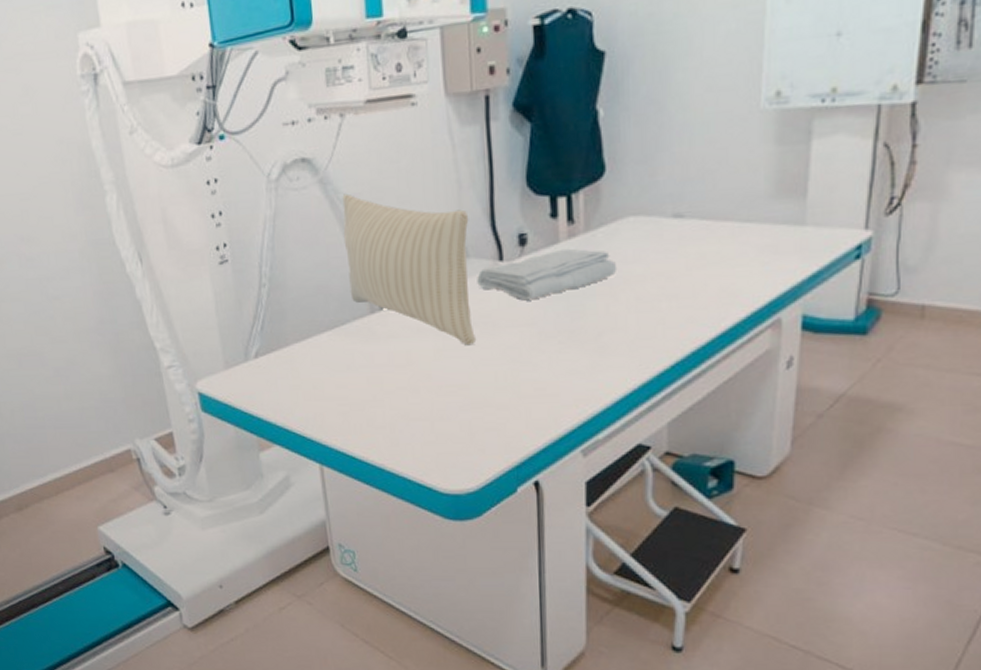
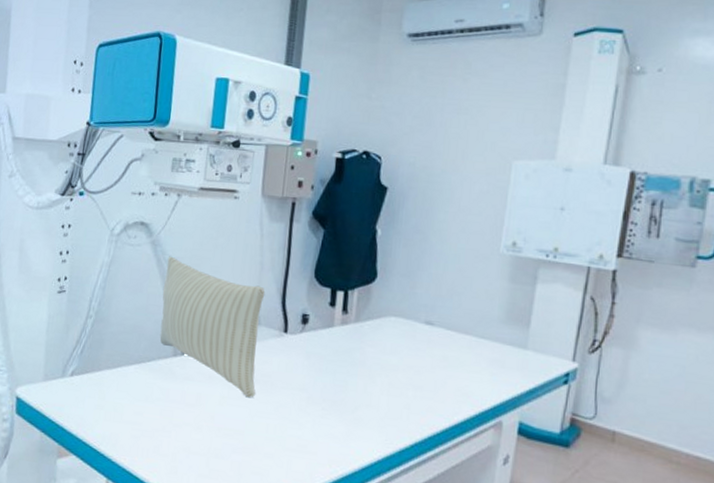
towel: present [477,248,617,301] -> none [264,332,377,370]

